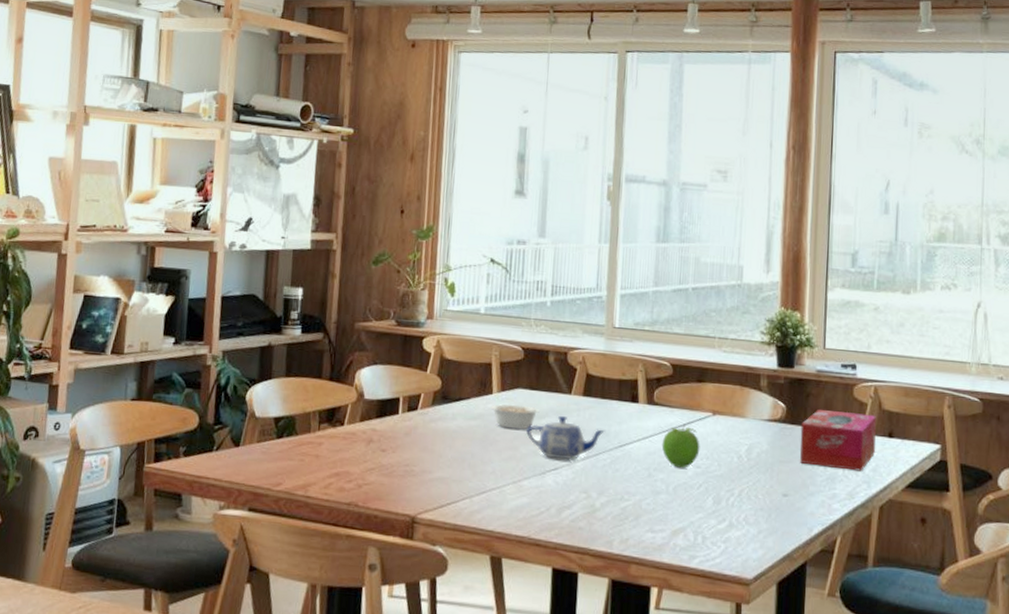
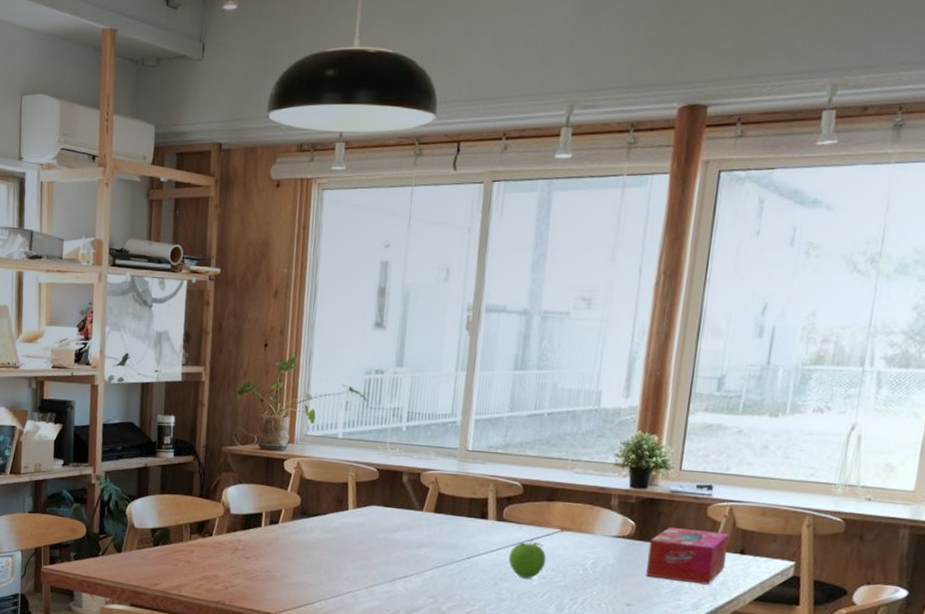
legume: present [490,404,540,430] -> none [346,519,392,542]
teapot: present [526,415,606,460] -> none [379,529,455,569]

